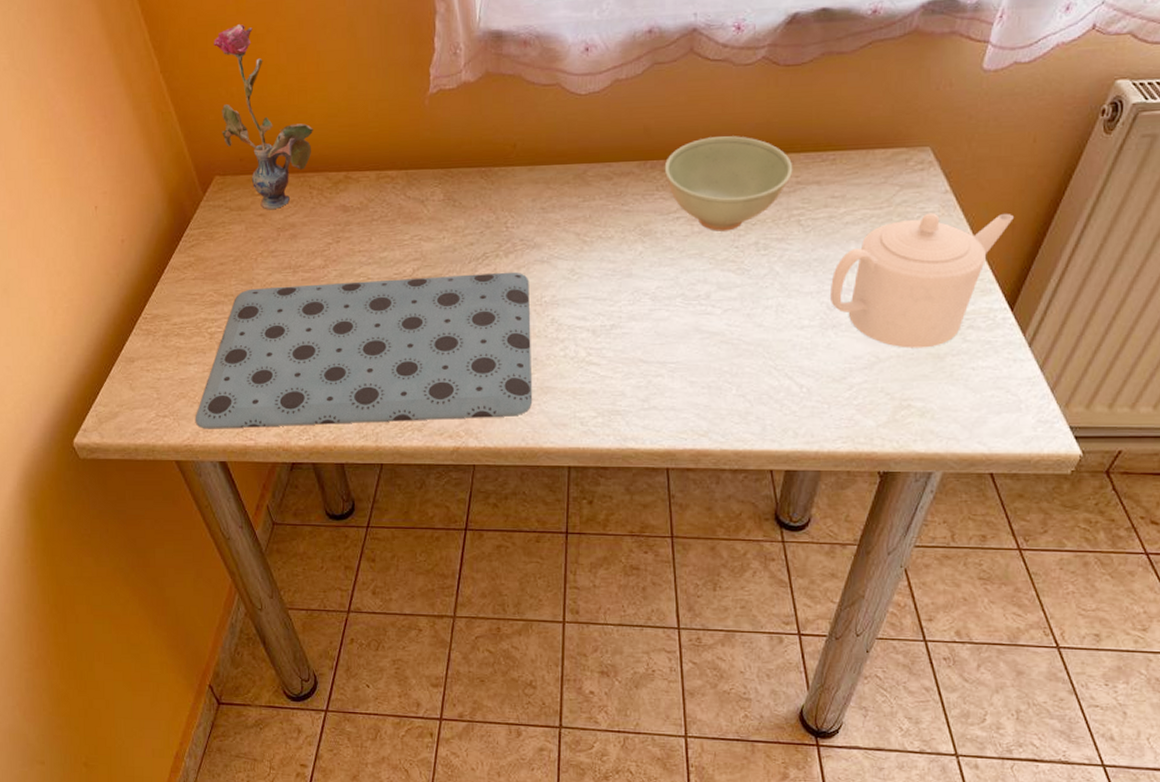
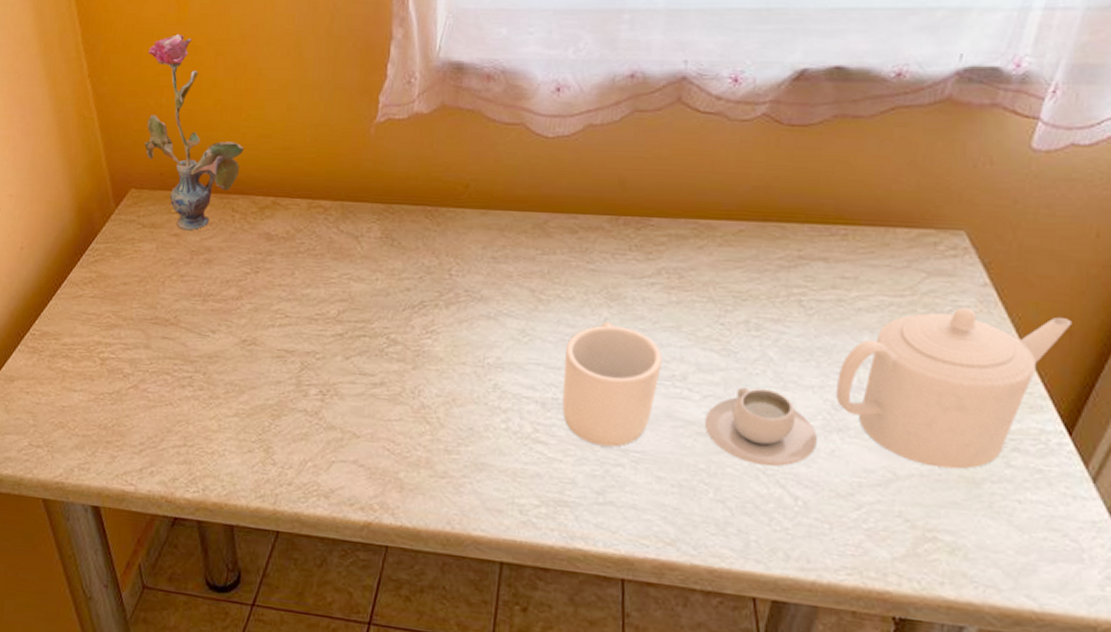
placemat: present [195,272,532,429] -> none [71,314,472,494]
mug: none [609,254,689,361] -> present [562,321,662,447]
bowl: present [664,136,793,231] -> none [639,196,795,305]
teacup: none [726,299,816,363] -> present [704,387,817,467]

